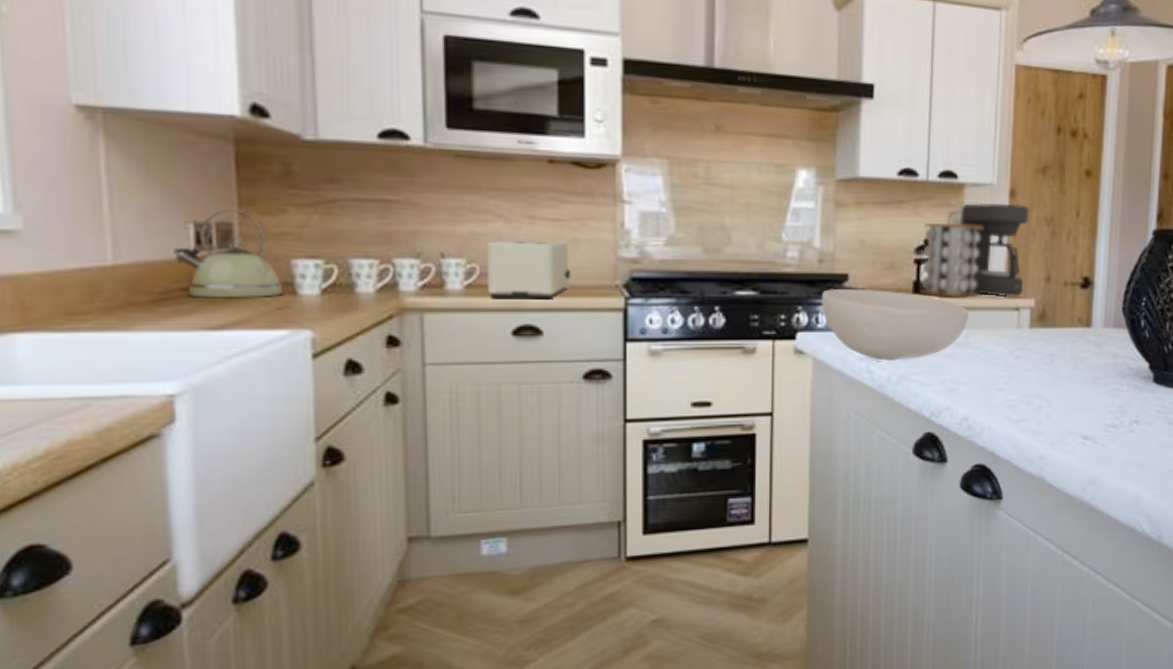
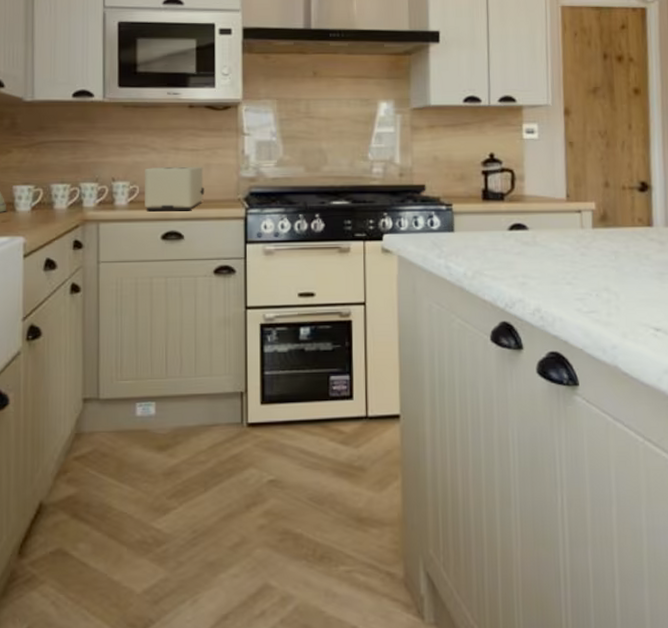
bowl: present [821,289,969,361] -> none [403,197,534,258]
spice rack: present [919,212,983,299] -> none [488,130,542,204]
coffee maker: present [961,202,1030,297] -> none [521,120,584,201]

